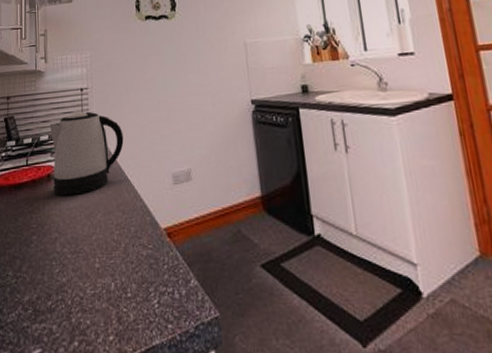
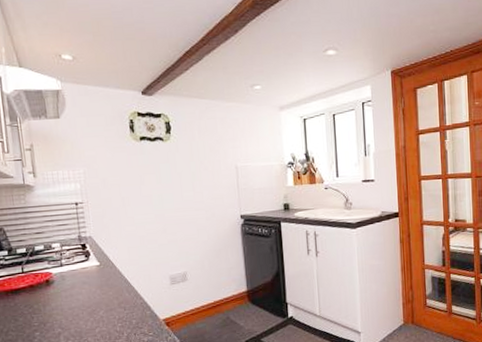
kettle: present [49,111,124,196] -> none [44,224,123,298]

